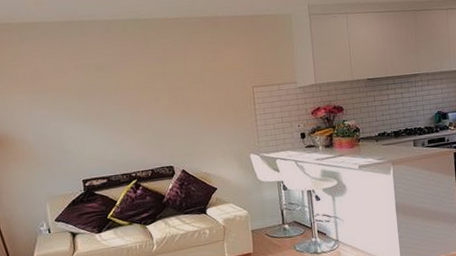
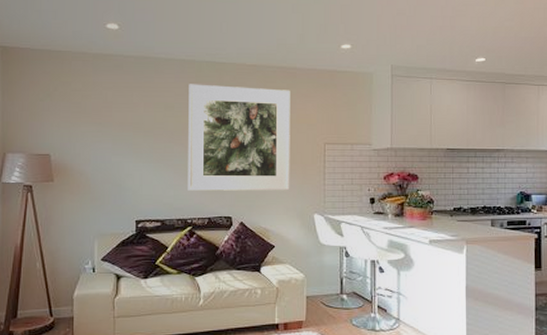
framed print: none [115,39,225,146] -> present [188,84,290,191]

